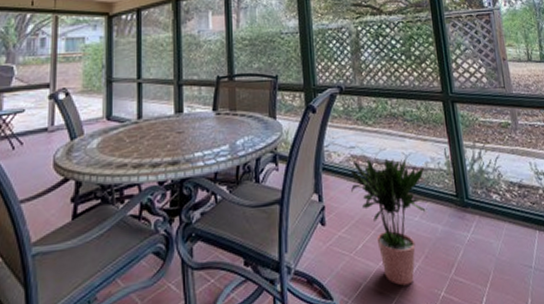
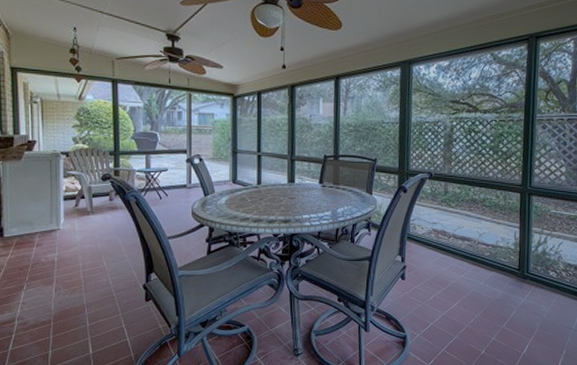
potted plant: present [350,158,425,286] -> none [429,233,495,329]

